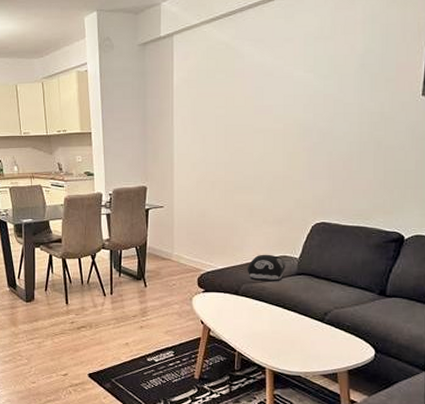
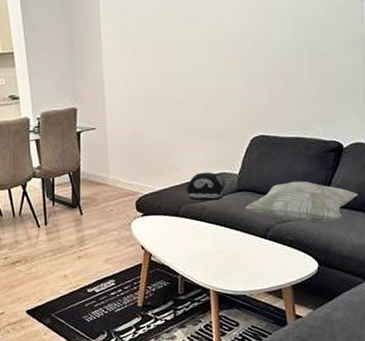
decorative pillow: none [304,268,418,310] -> present [245,181,359,223]

